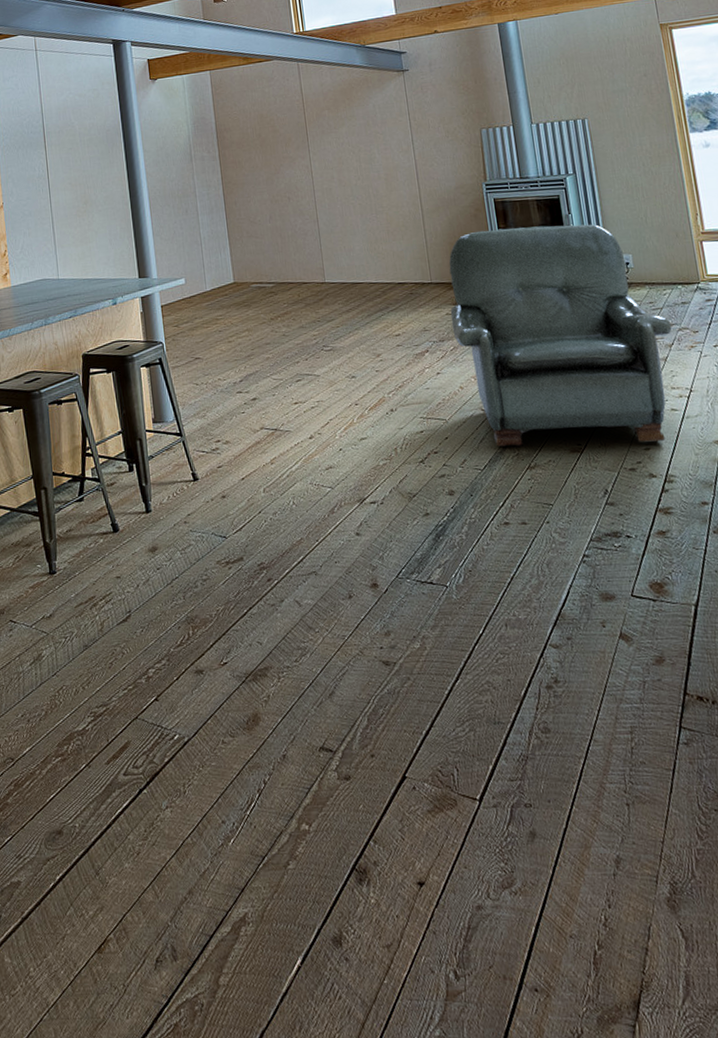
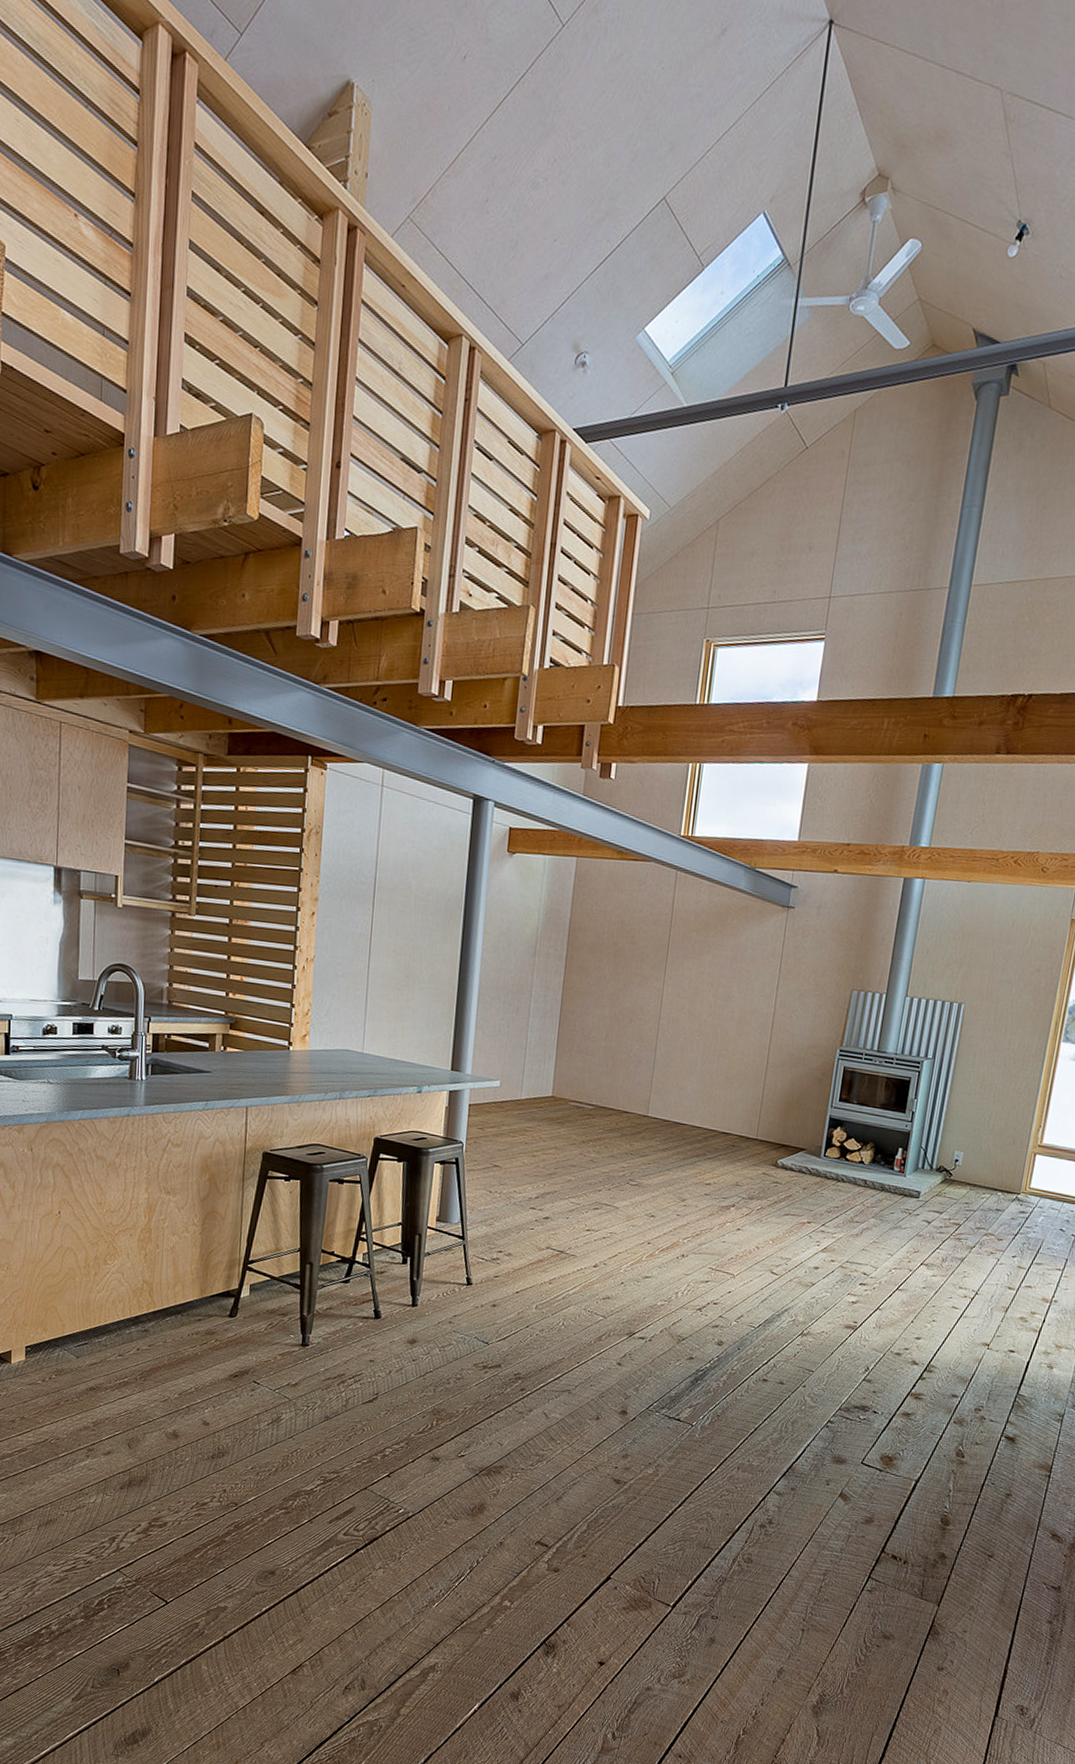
armchair: present [449,224,672,447] -> none [764,1096,980,1335]

